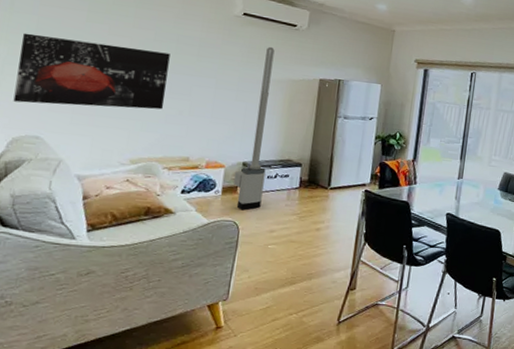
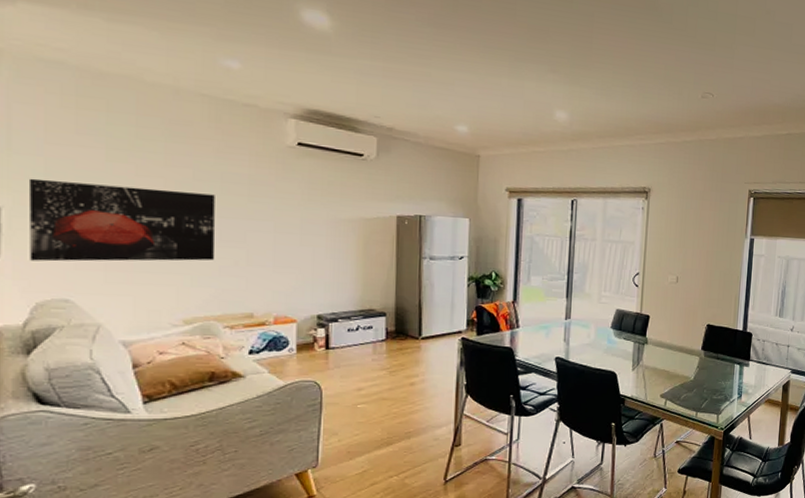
antenna: present [233,46,275,211] -> none [308,181,345,369]

